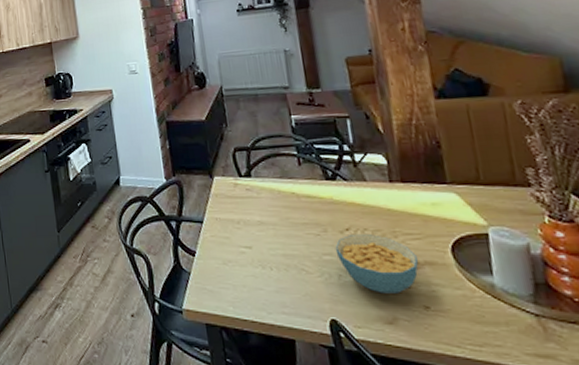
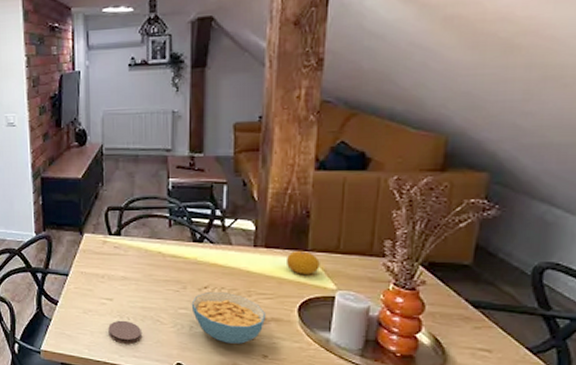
coaster: none [251,270,288,298] -> present [108,320,141,344]
fruit: none [426,183,464,210] -> present [285,250,320,274]

